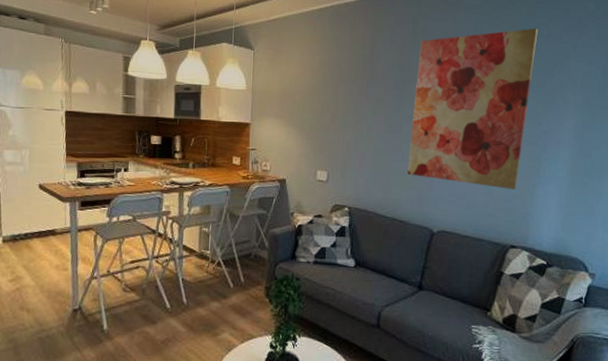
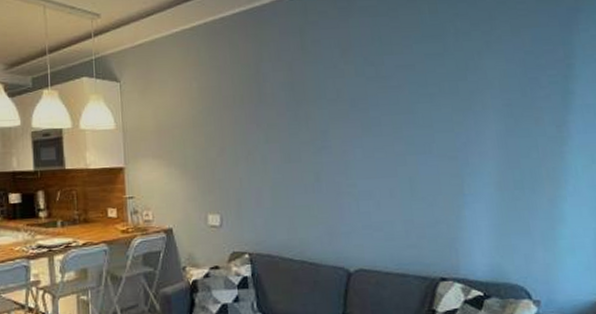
wall art: present [407,28,539,189] -> none [311,26,444,214]

